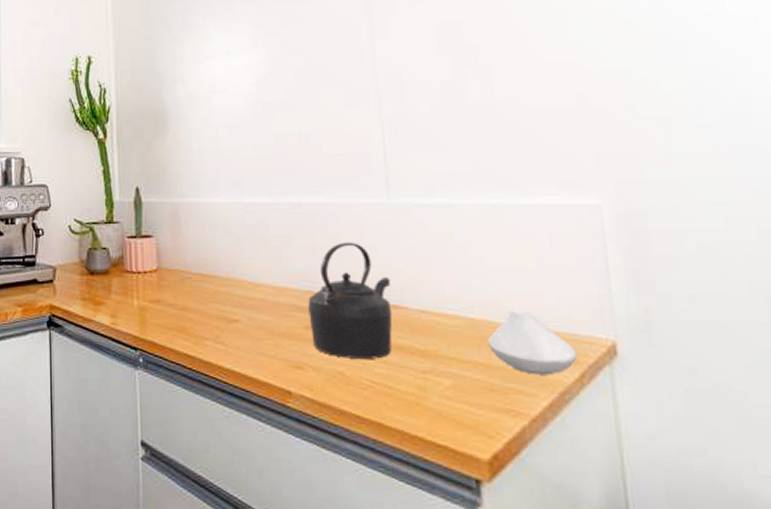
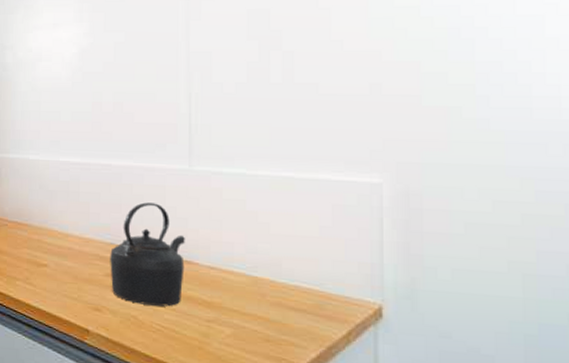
spoon rest: present [488,311,578,375] -> none [268,272,347,331]

